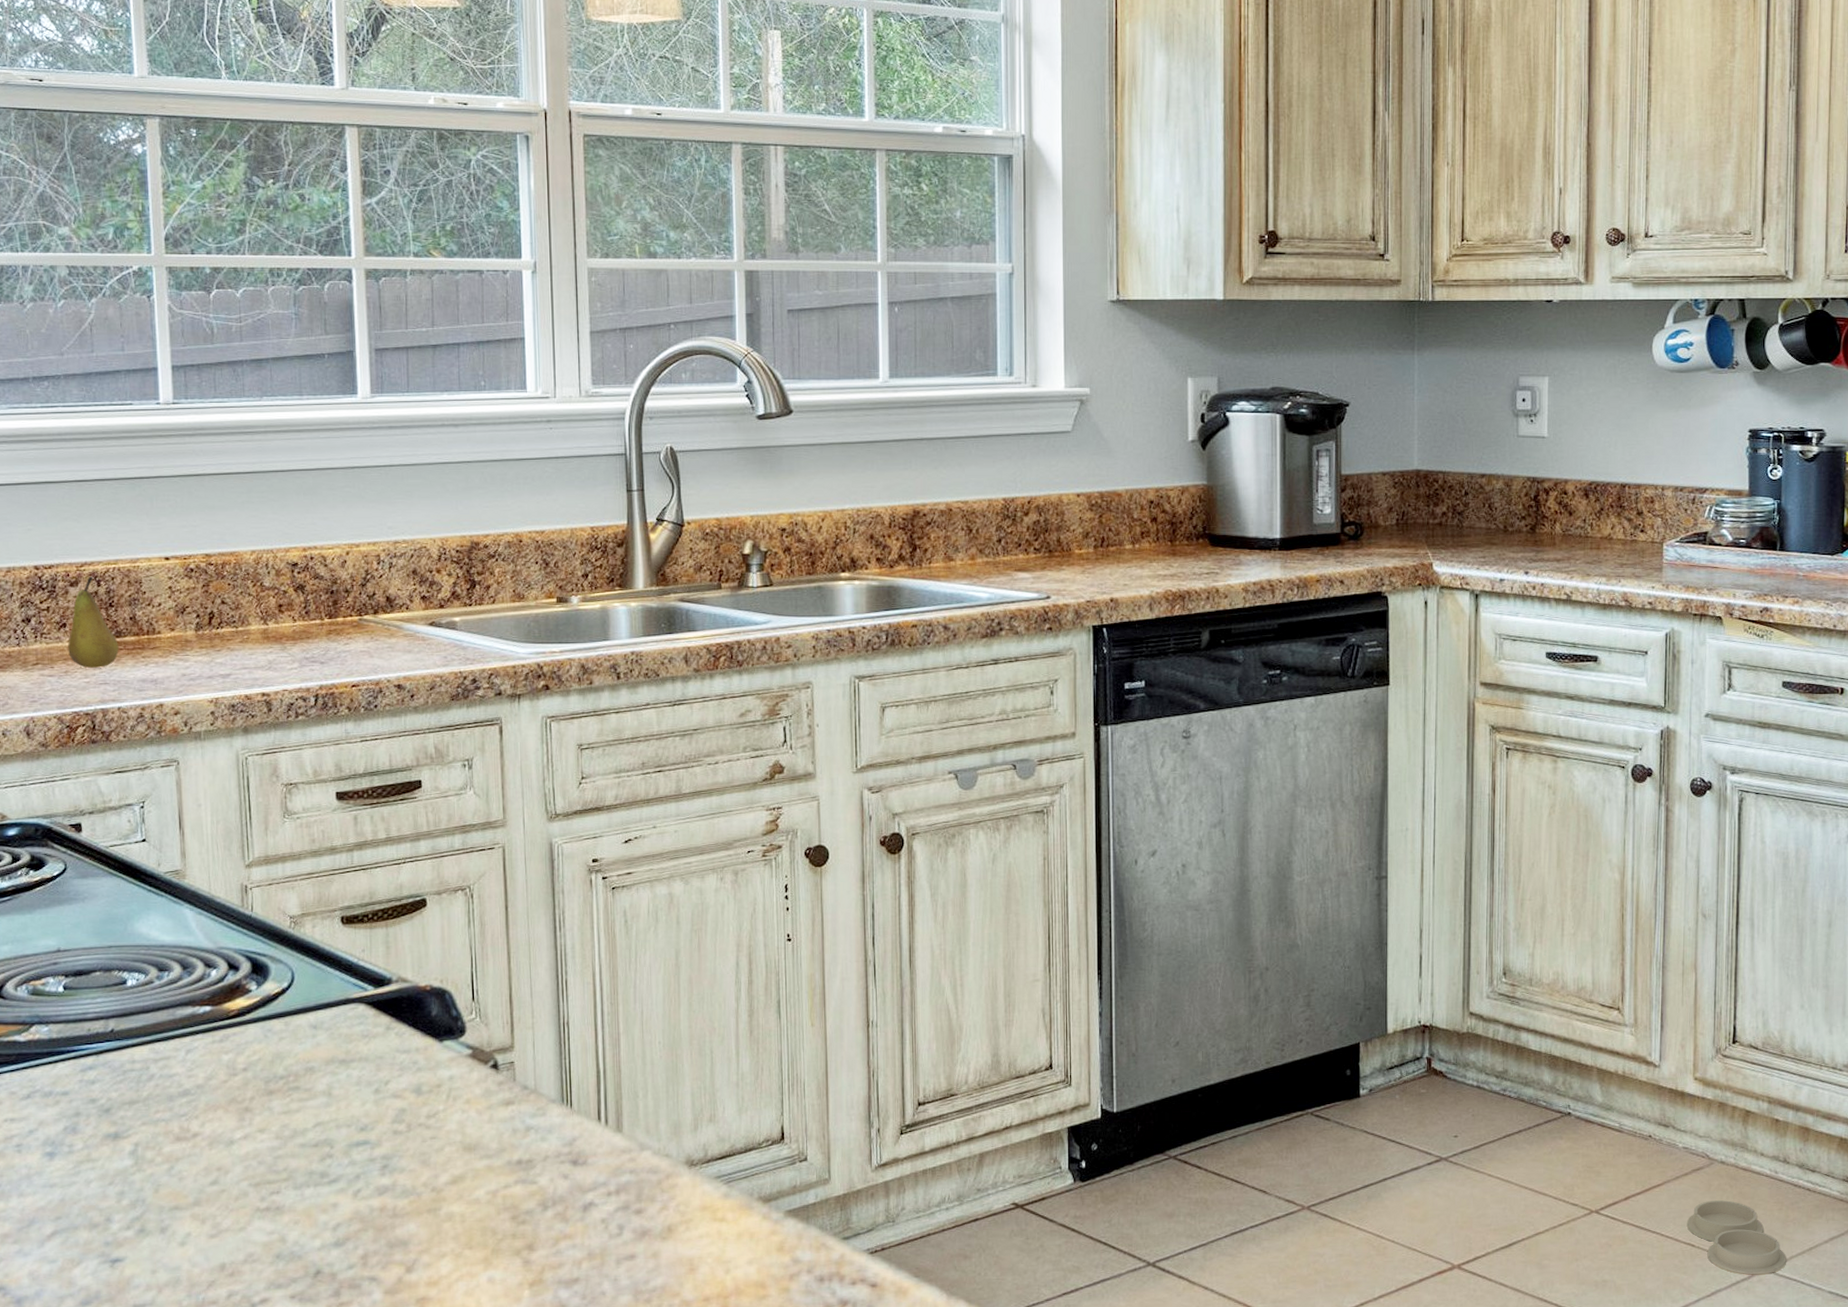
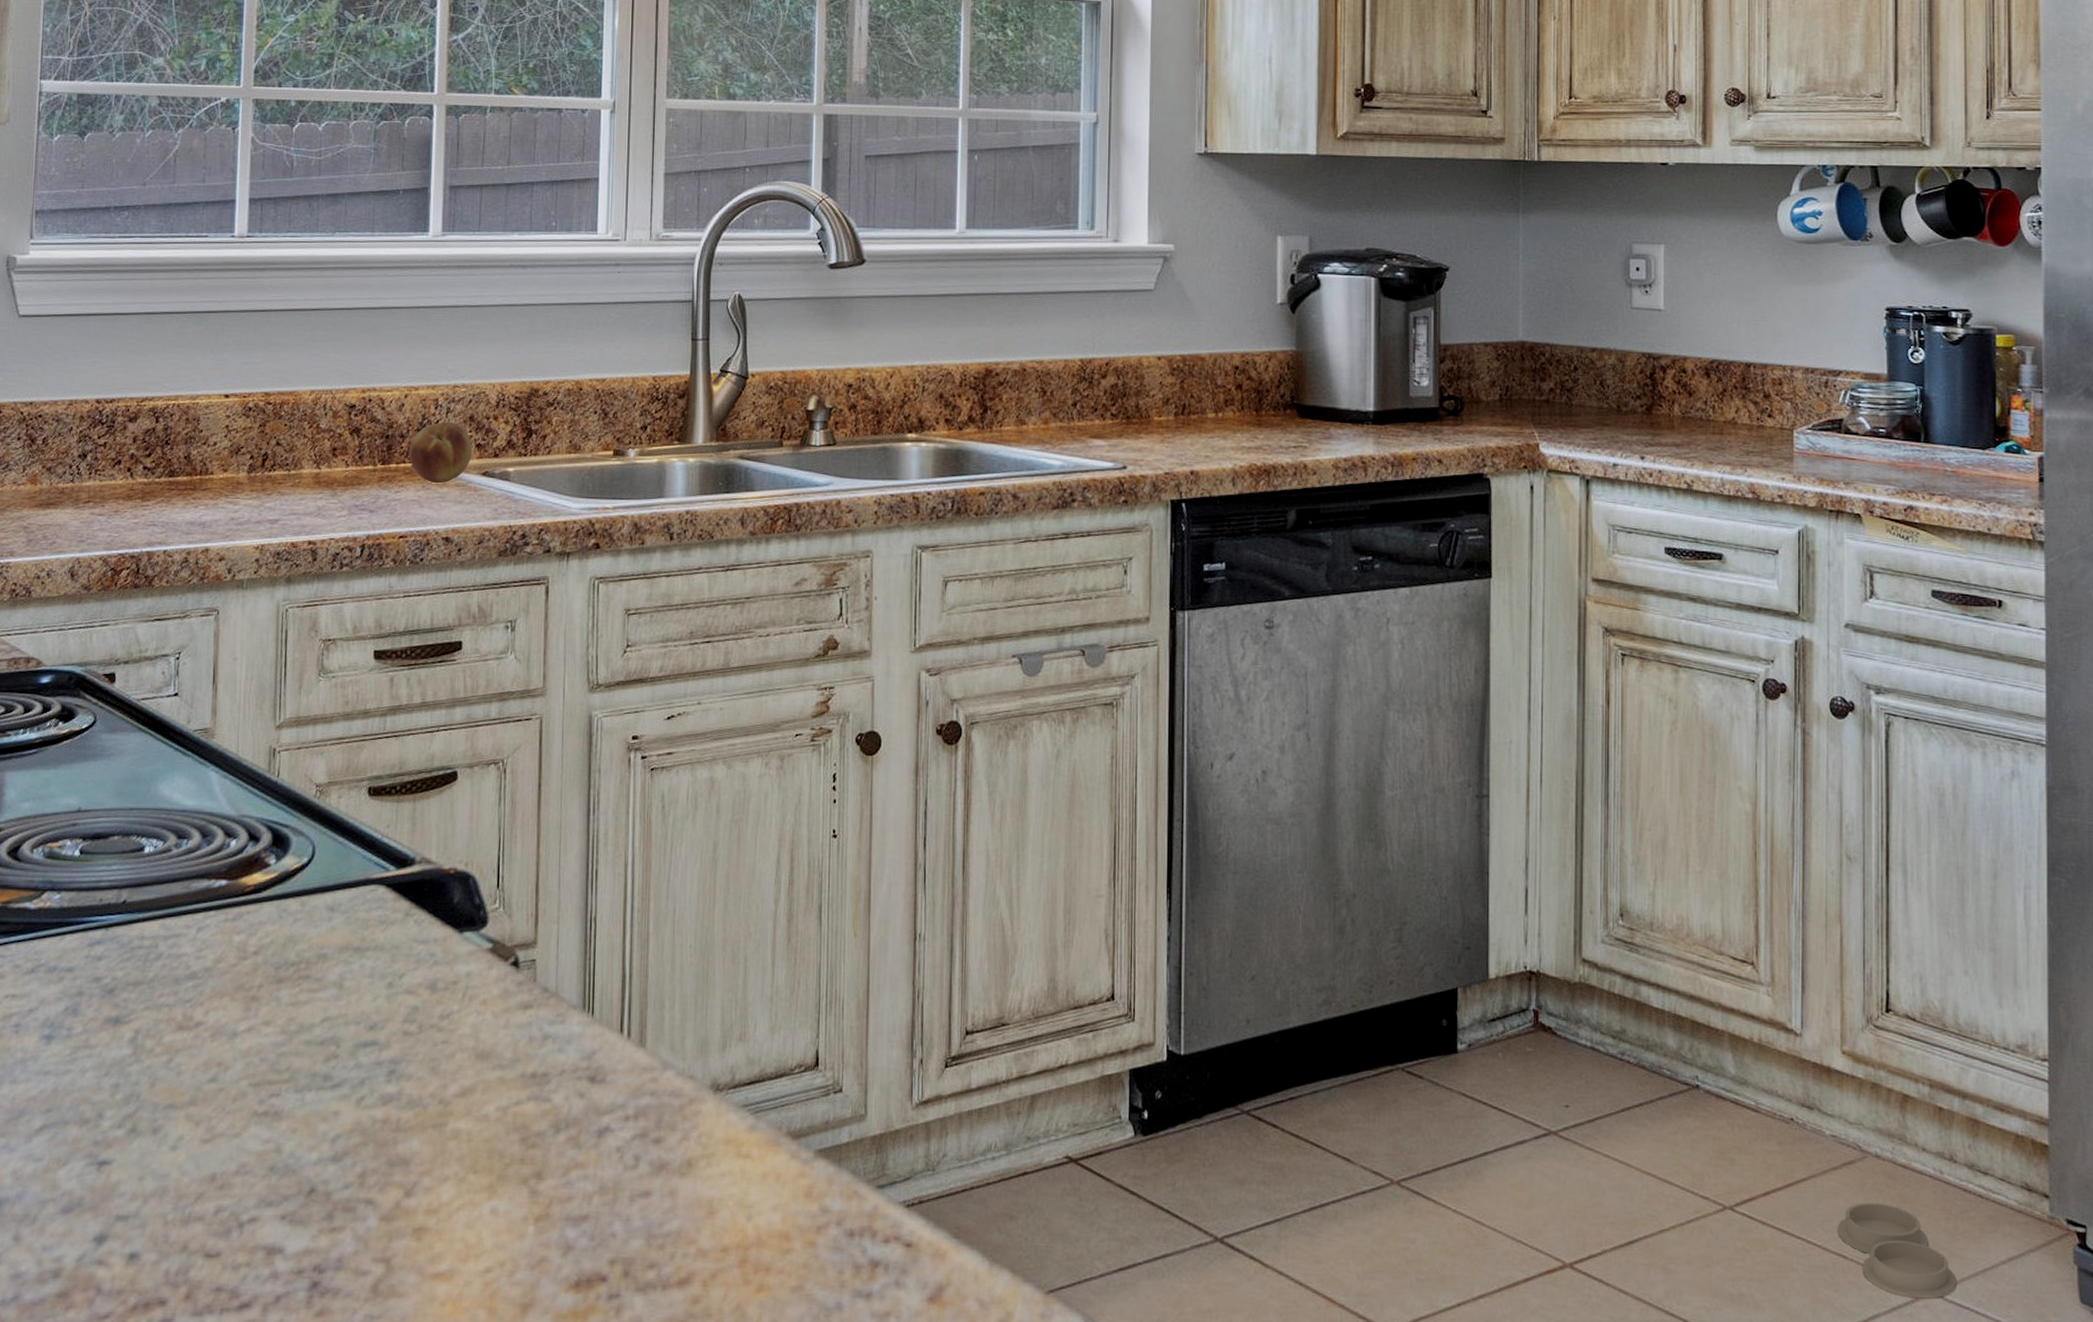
fruit: present [68,577,119,668] -> none [120,413,171,508]
fruit: none [355,576,418,635] -> present [409,422,473,484]

